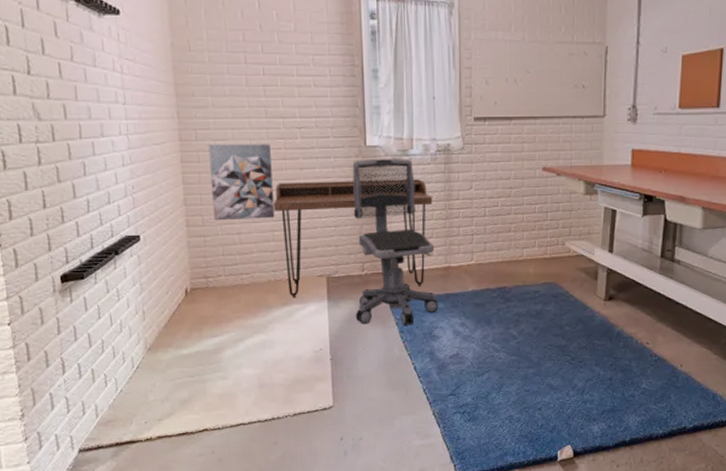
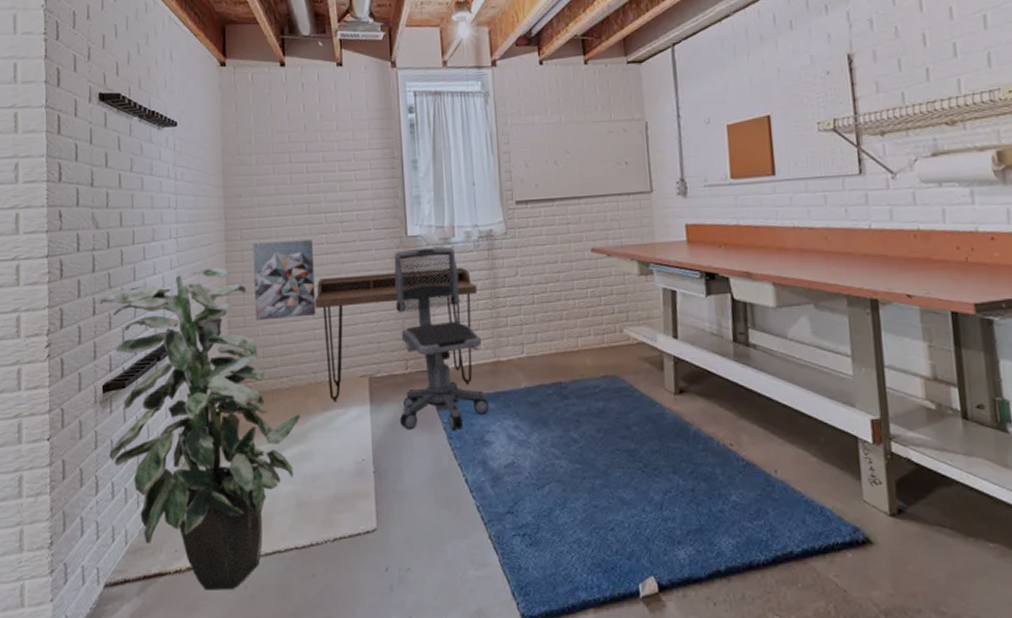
indoor plant: none [49,166,262,455] -> present [100,267,301,591]

